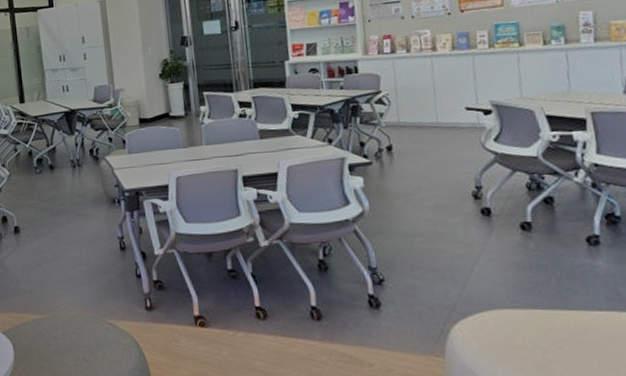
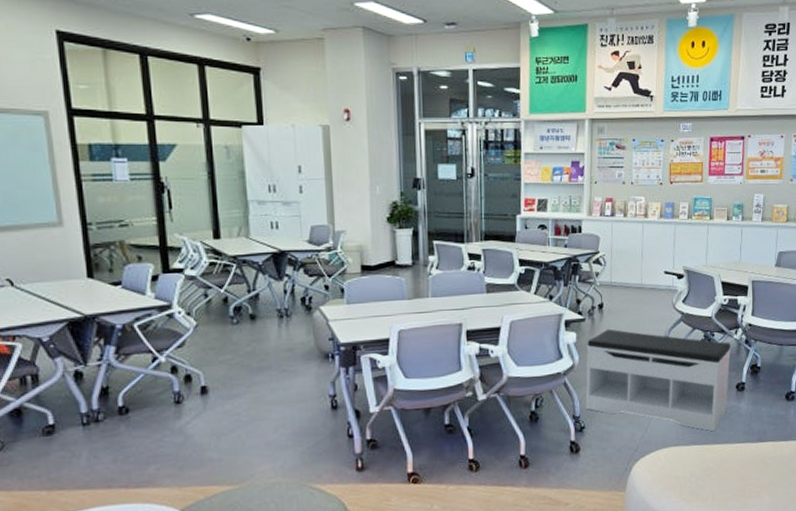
bench: none [376,172,577,294] -> present [585,329,731,432]

